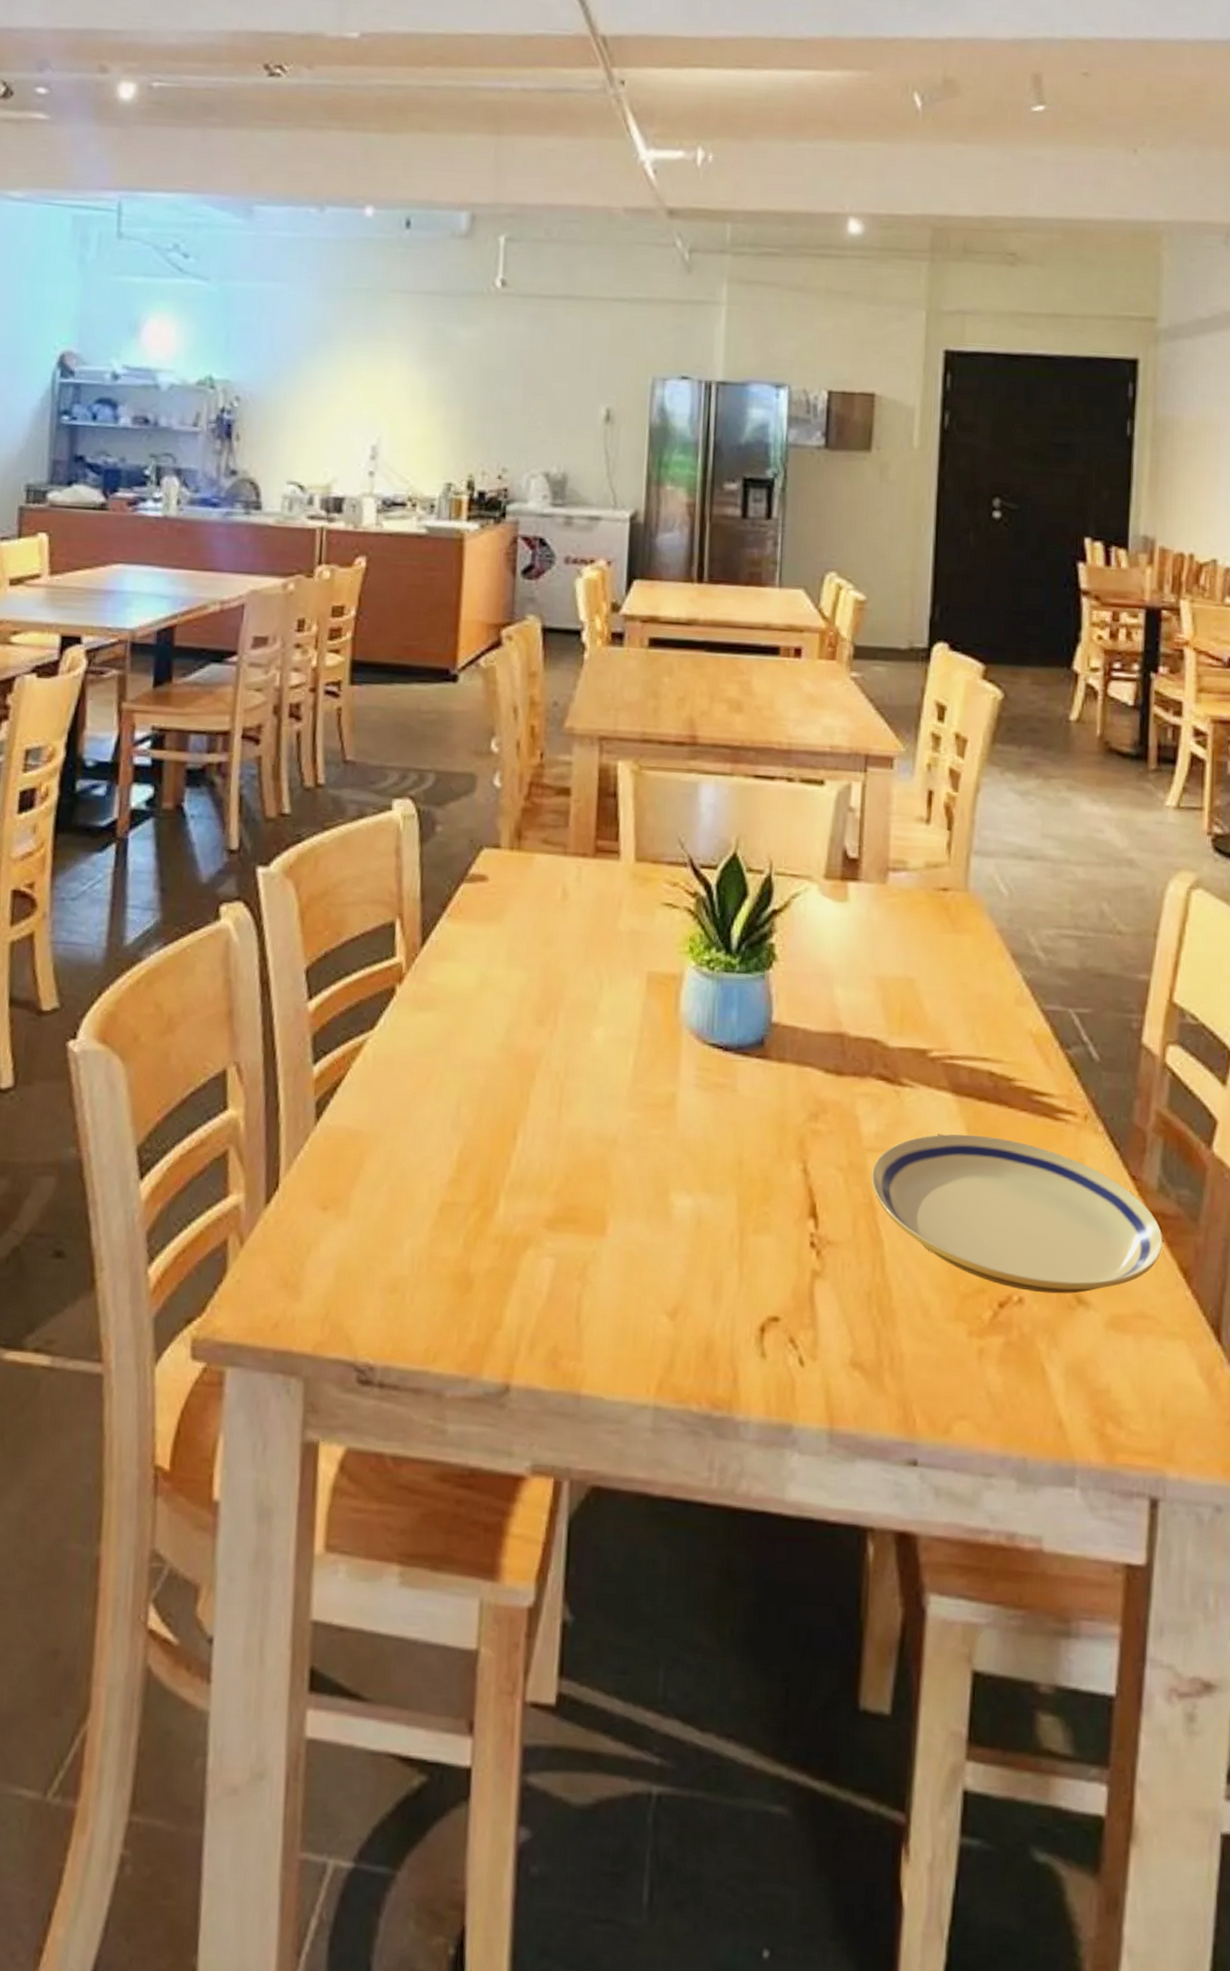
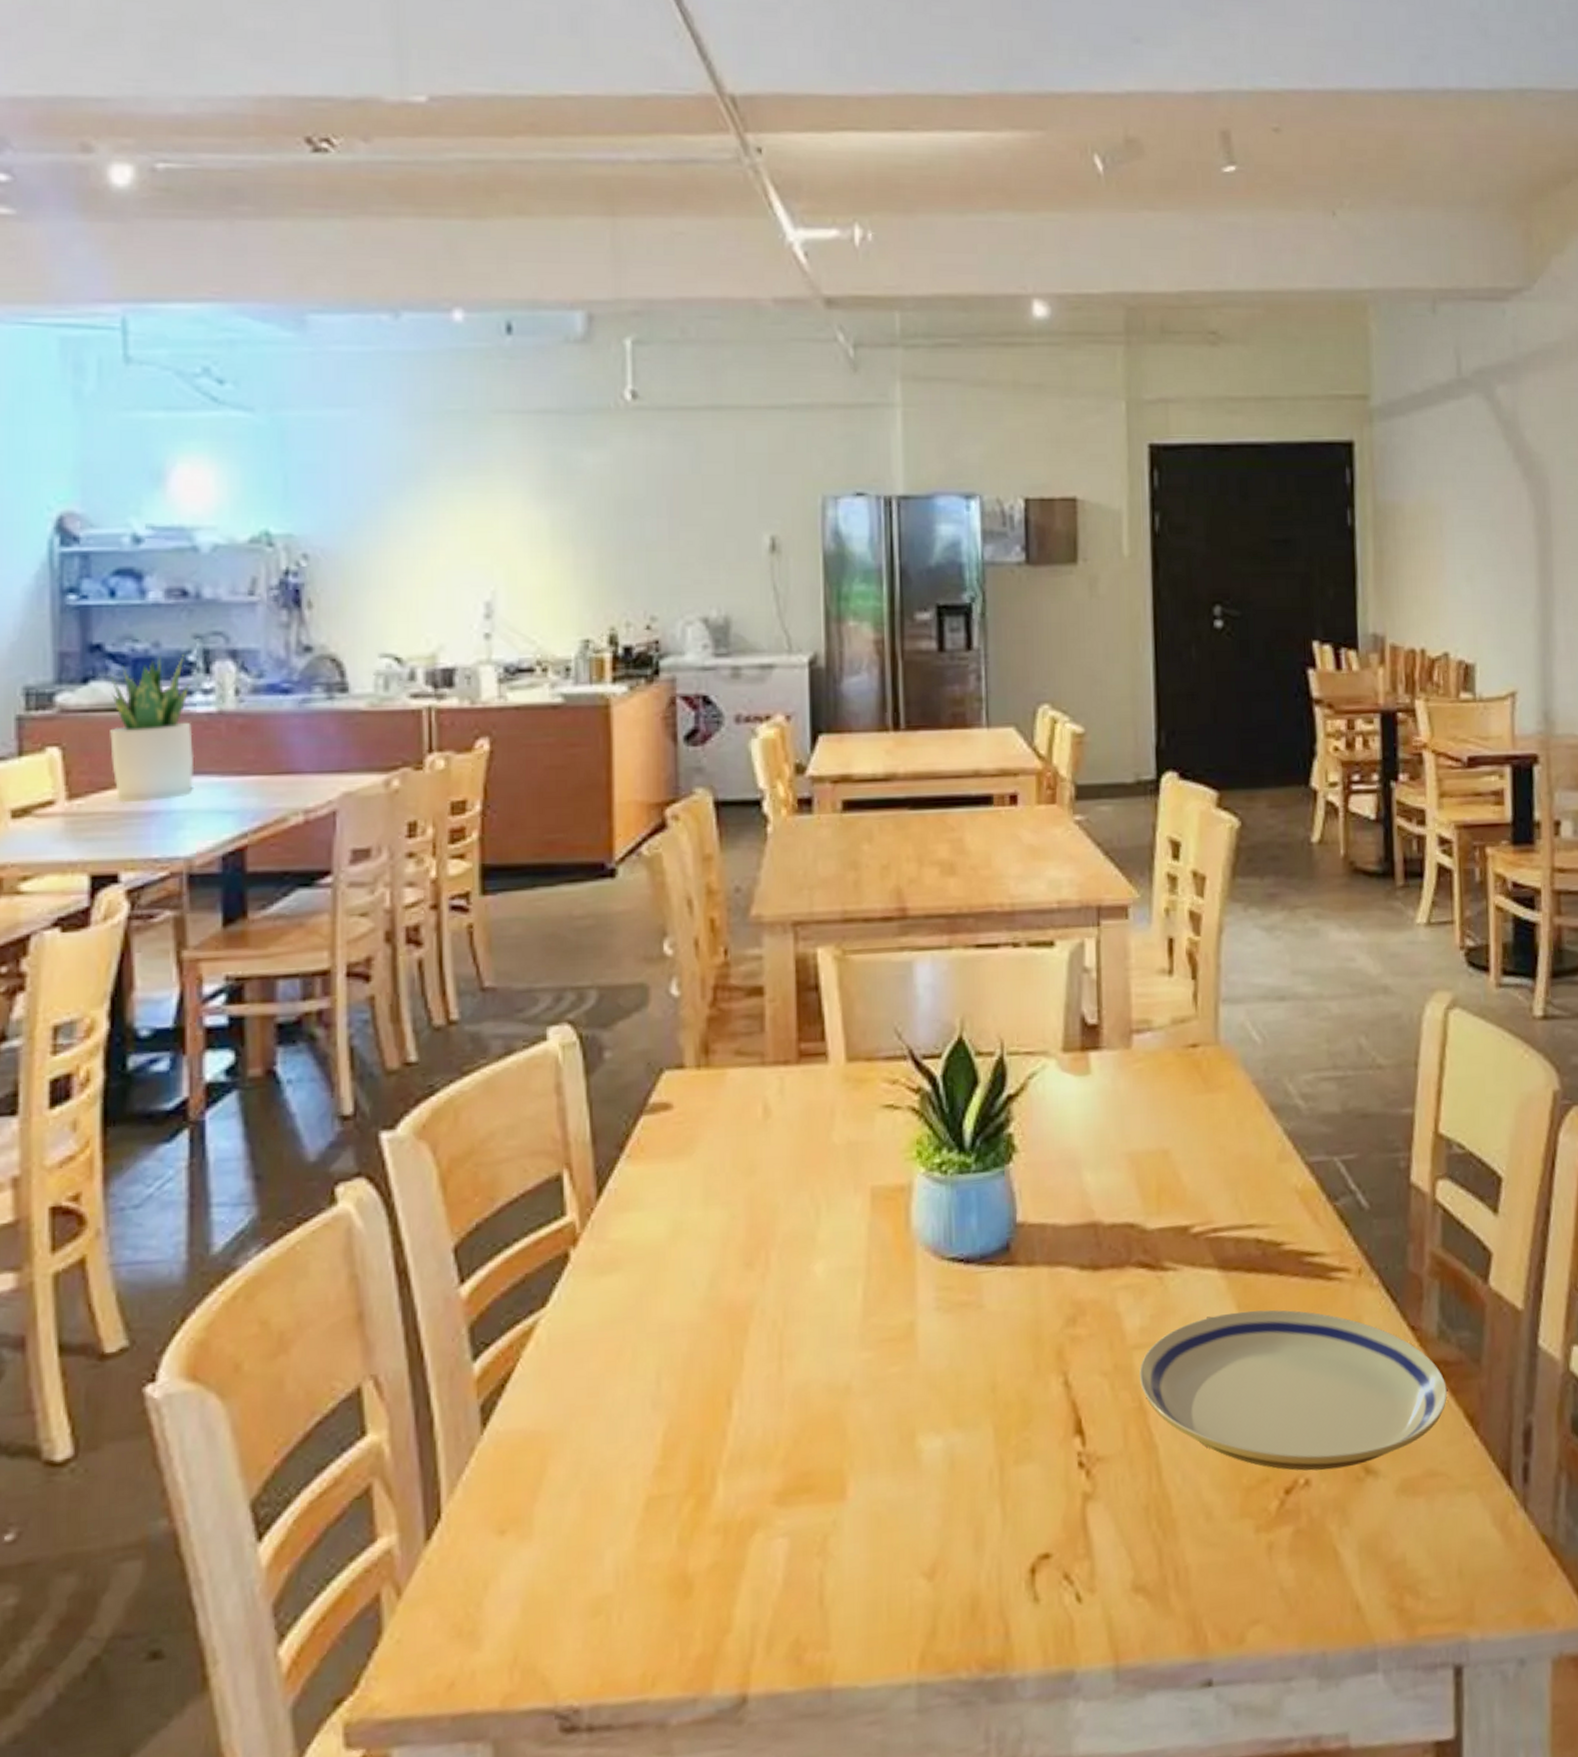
planter: none [83,468,145,583] -> present [109,655,195,803]

